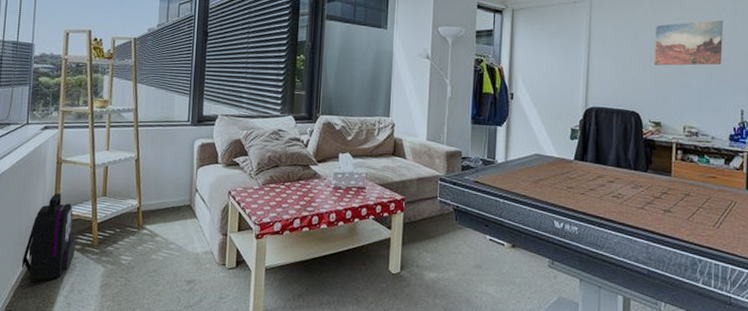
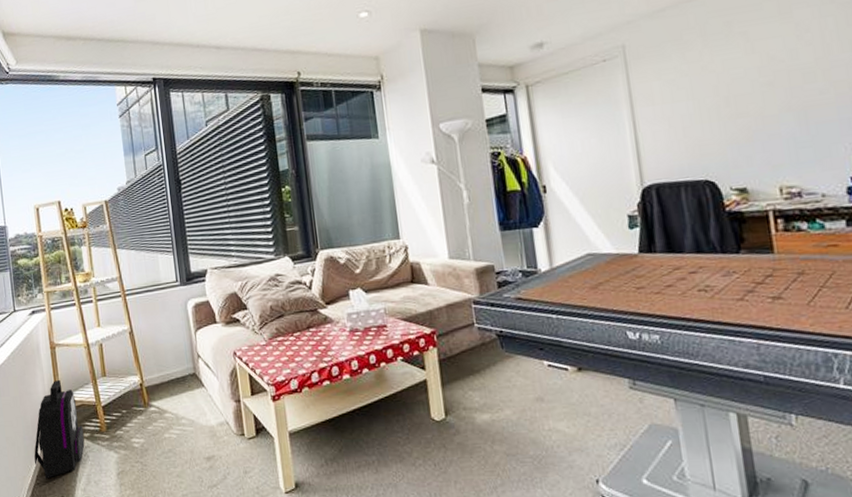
wall art: present [654,20,724,66] -> none [717,43,818,118]

